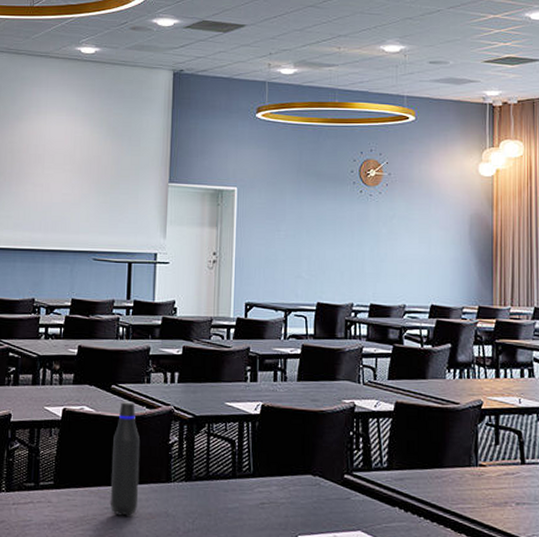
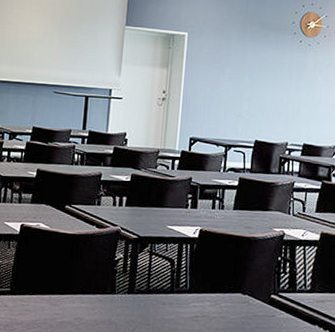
water bottle: present [110,401,140,516] -> none [59,220,89,322]

